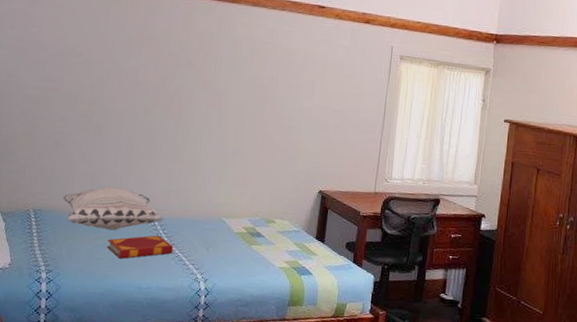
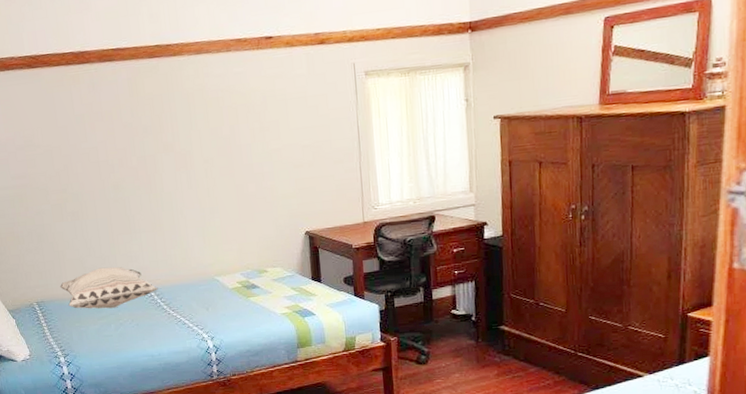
hardback book: present [107,235,173,259] -> none [110,305,175,333]

